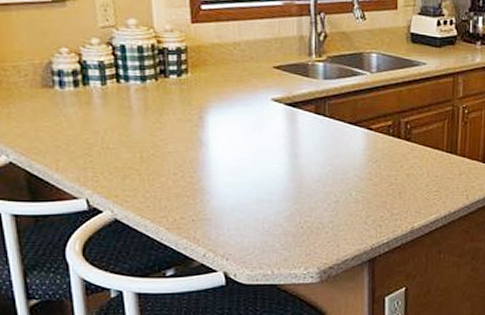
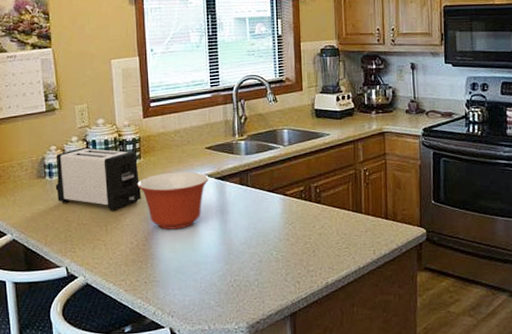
toaster: none [68,53,188,134] -> present [55,148,141,210]
mixing bowl: none [183,93,278,161] -> present [137,172,210,230]

